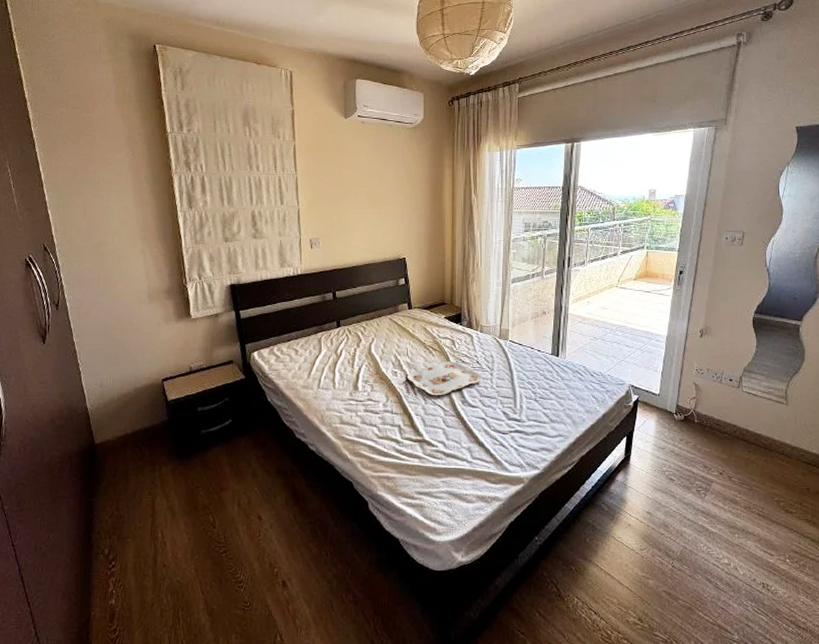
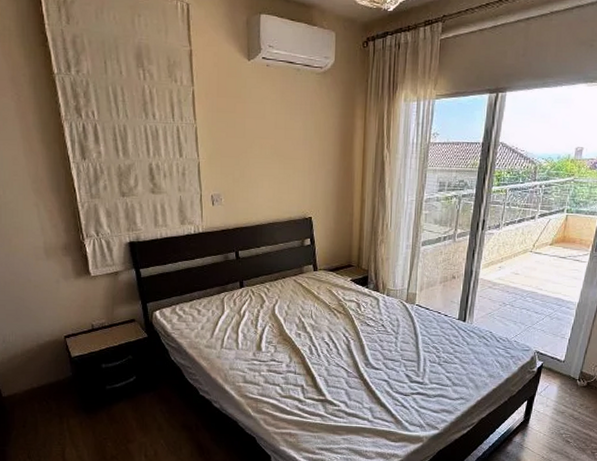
serving tray: present [407,362,482,396] -> none [311,324,387,358]

